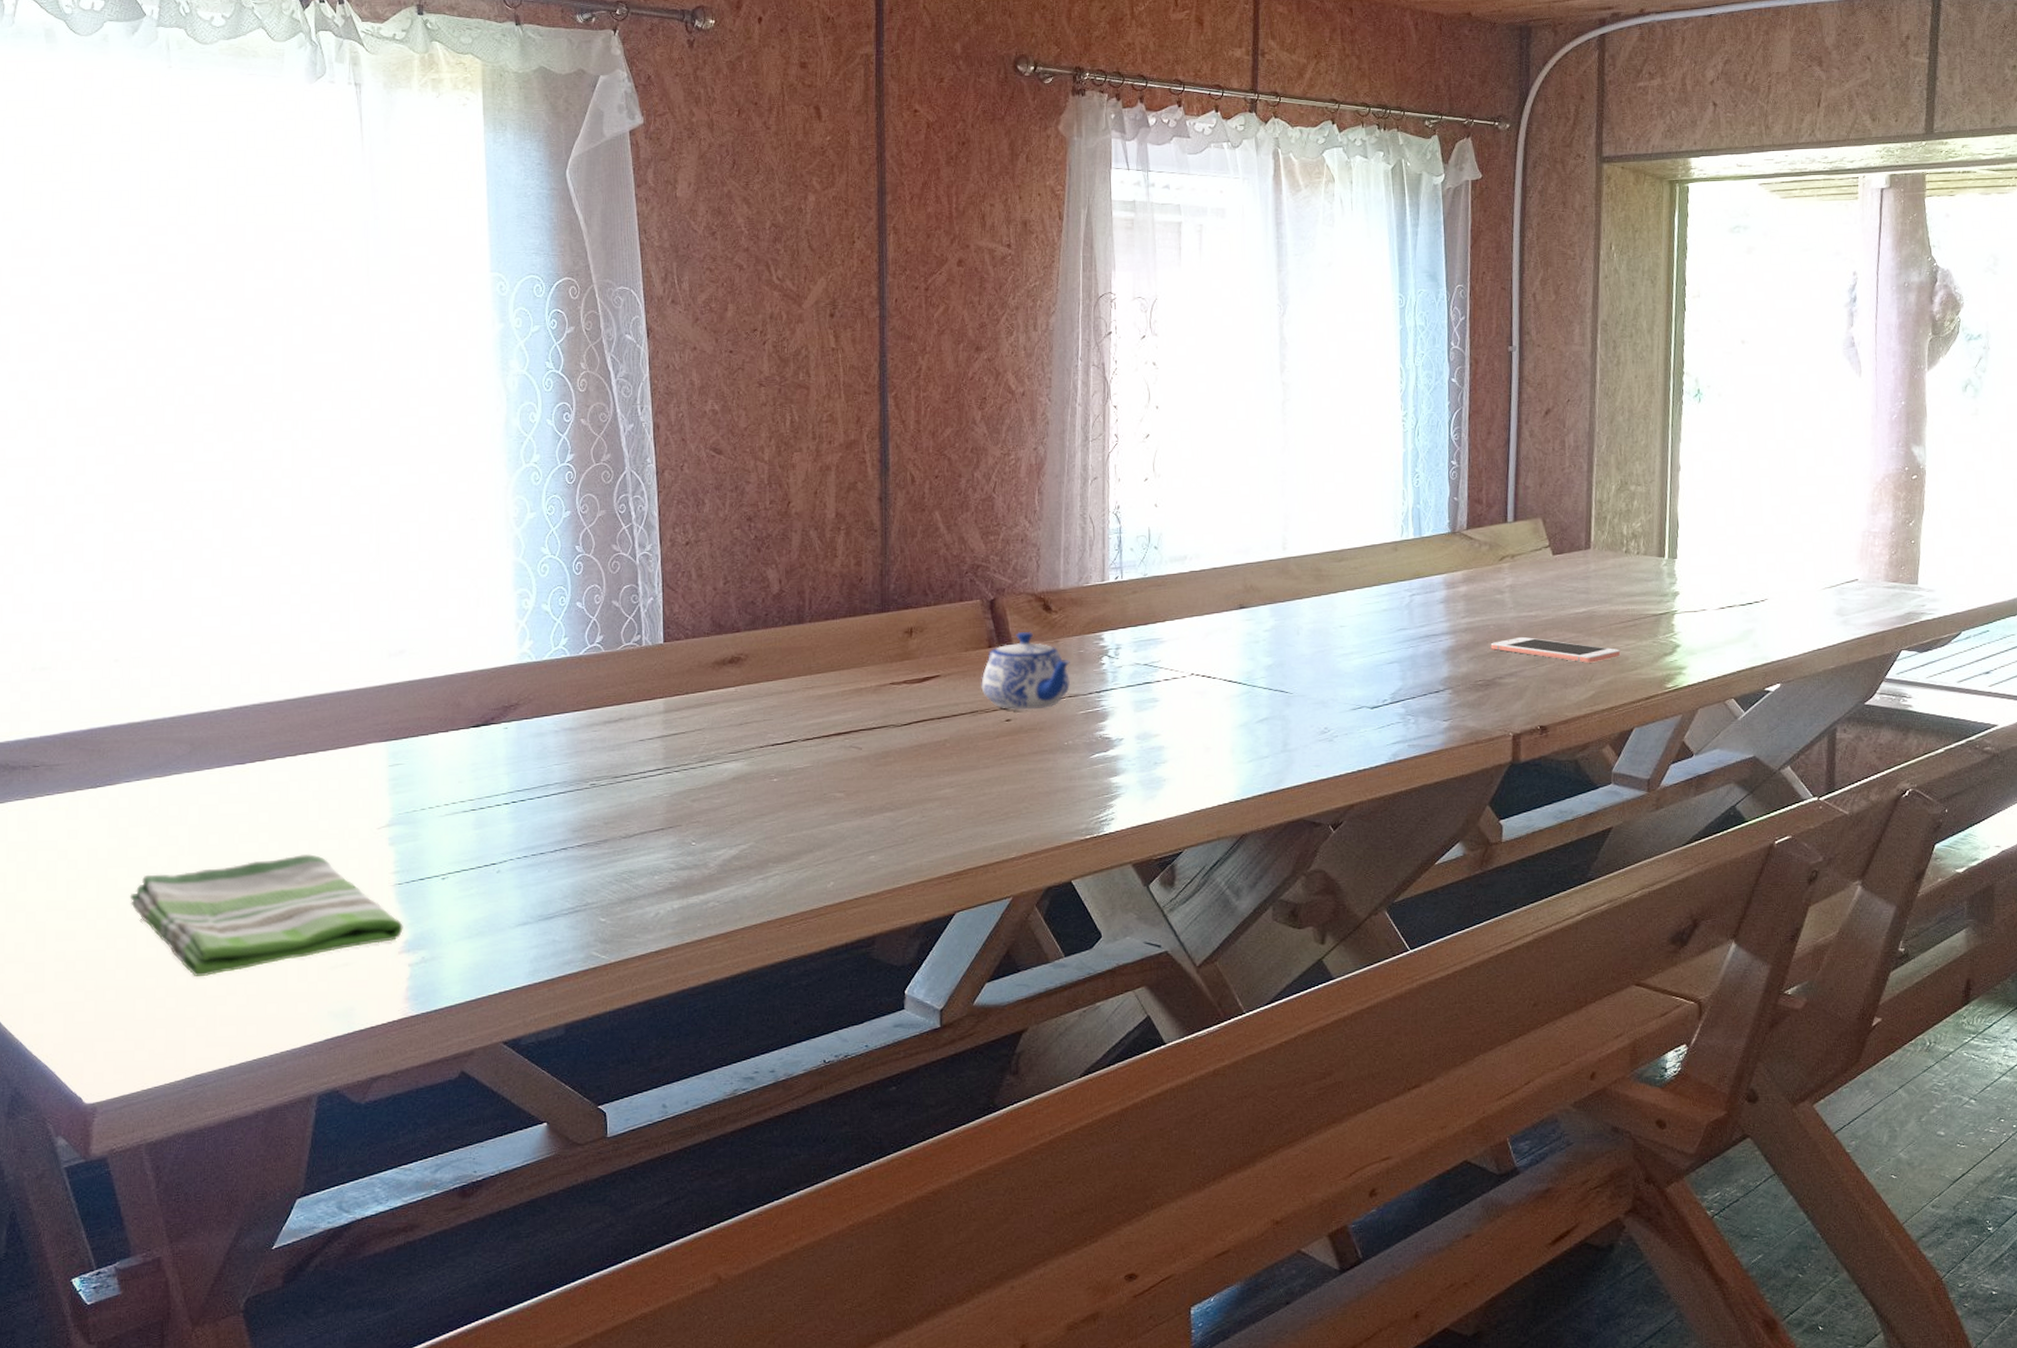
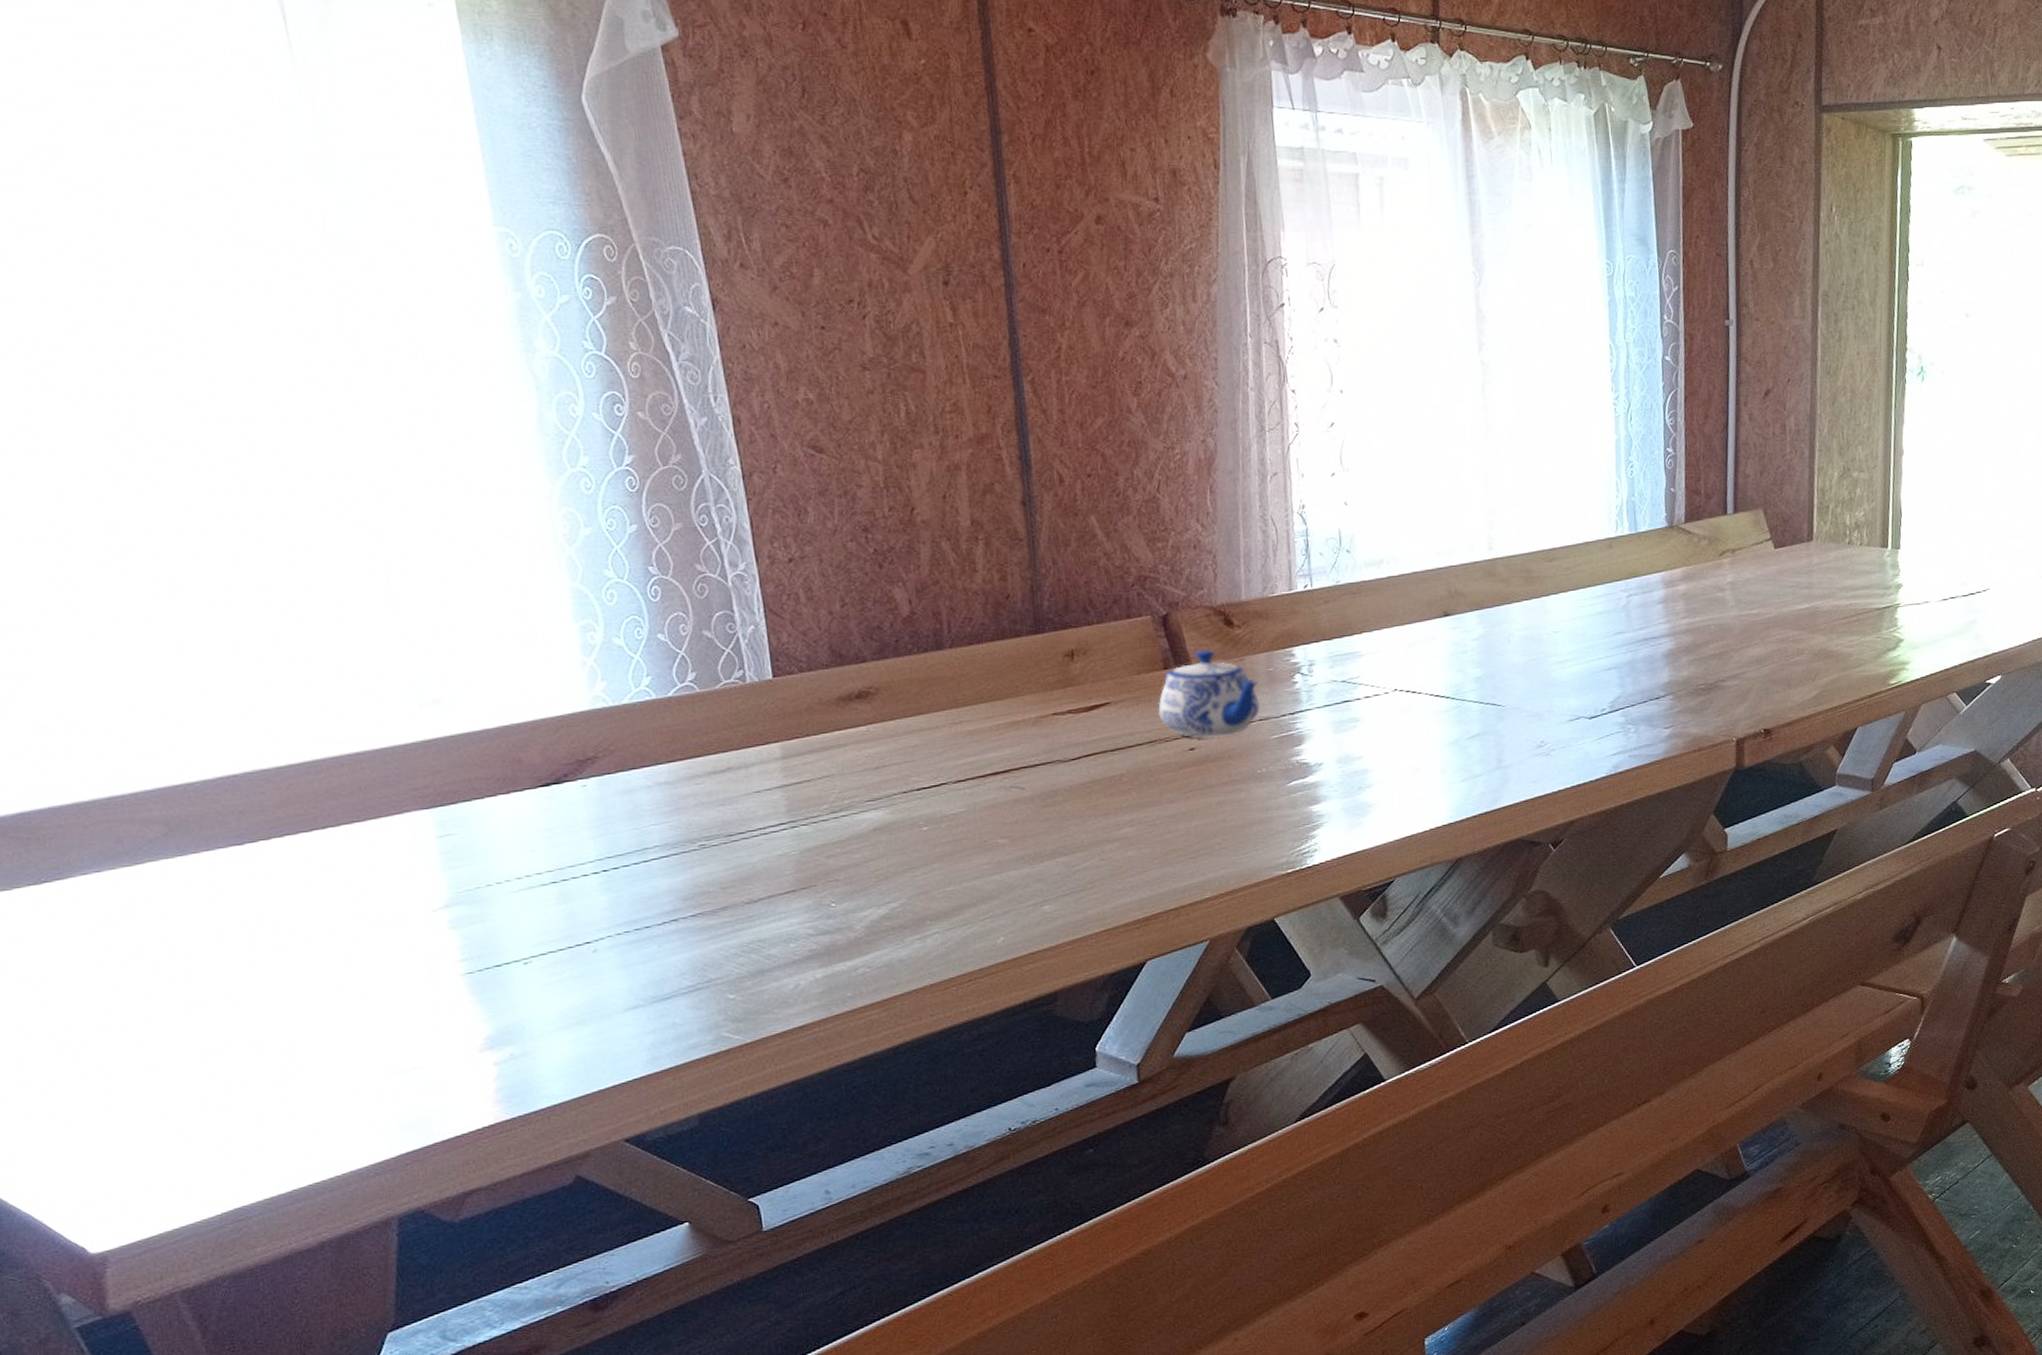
dish towel: present [130,854,403,976] -> none [110,946,482,1097]
cell phone: present [1490,636,1621,663] -> none [1712,636,1844,662]

